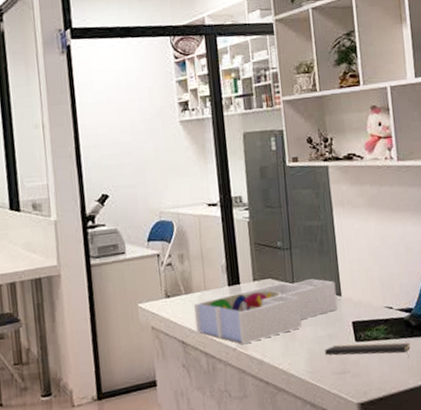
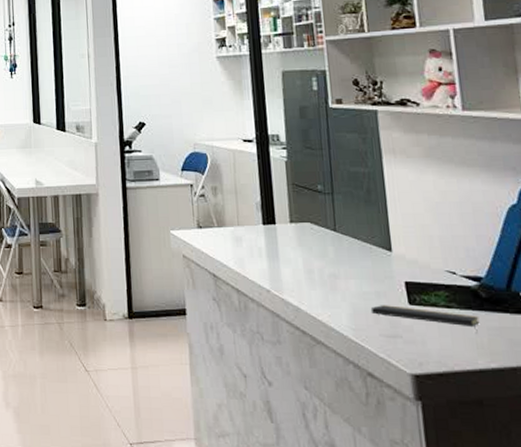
desk organizer: present [194,279,338,345] -> none [226,228,388,288]

